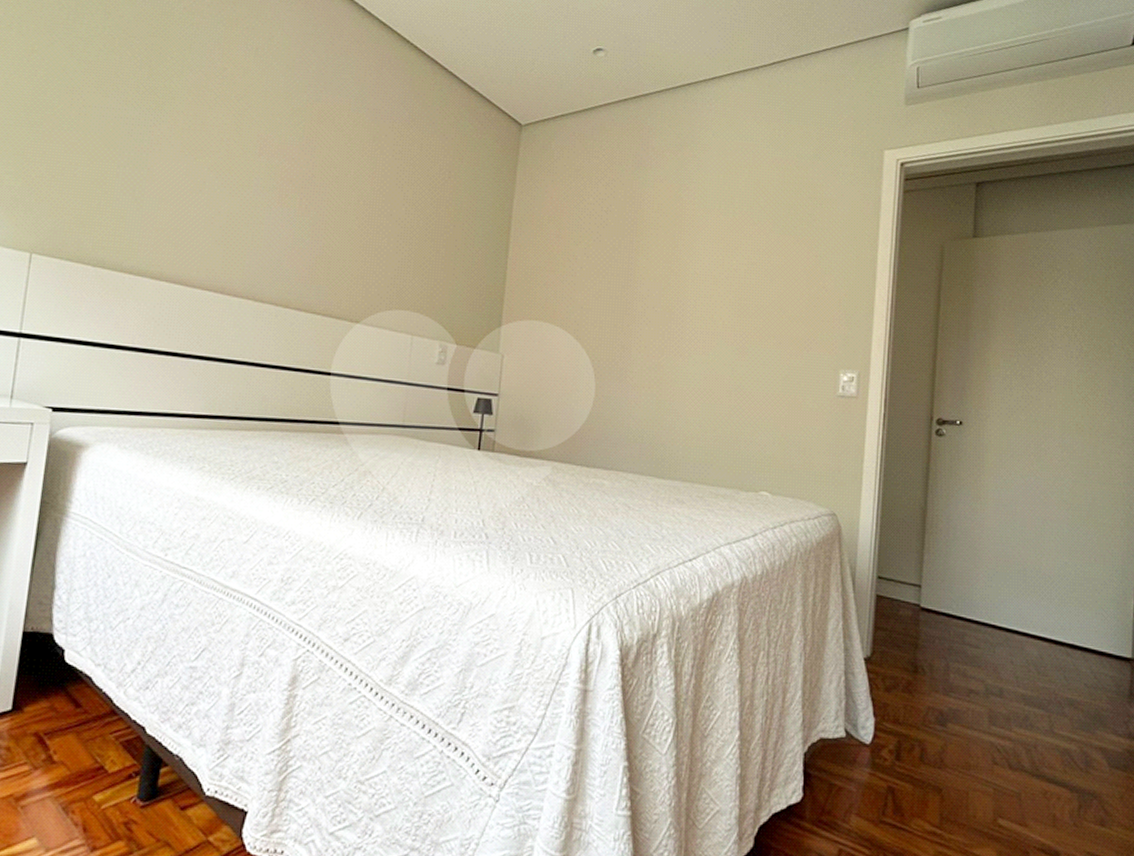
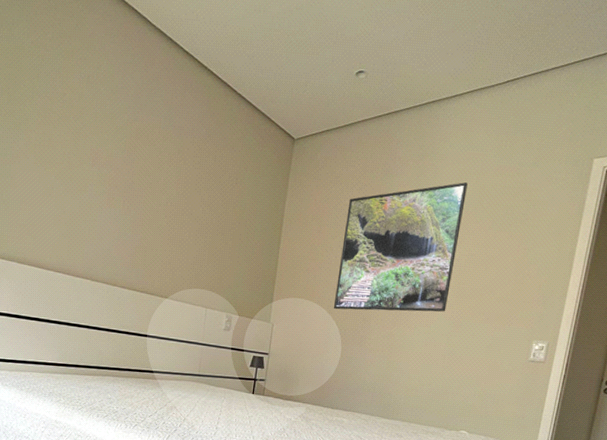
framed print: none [581,177,739,336] -> present [333,182,468,312]

